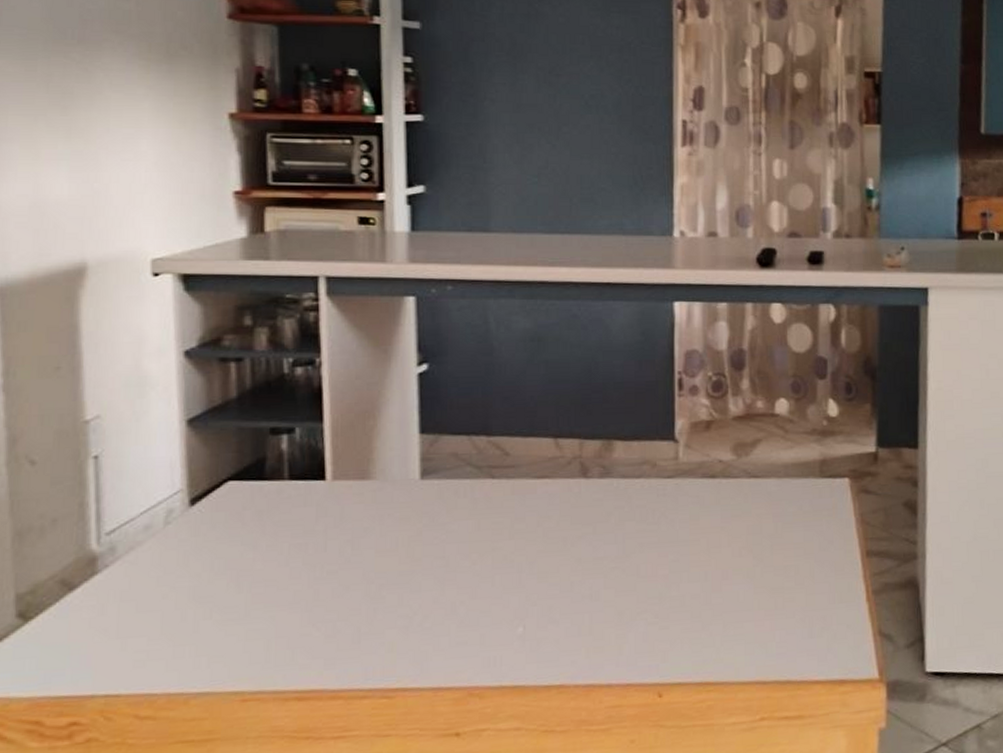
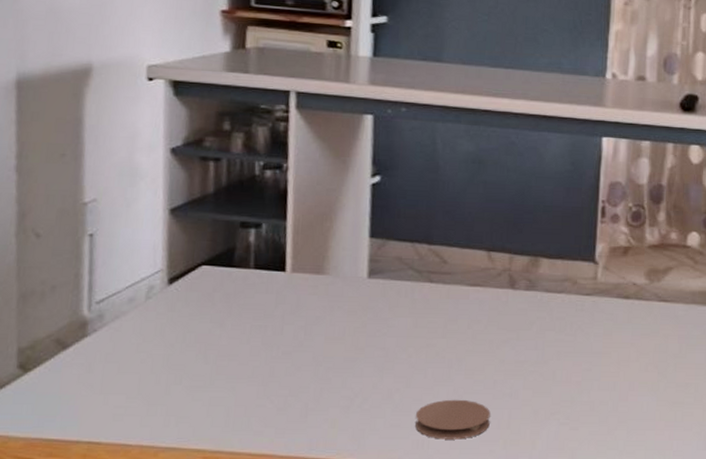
coaster: none [484,606,569,654] -> present [415,399,491,440]

